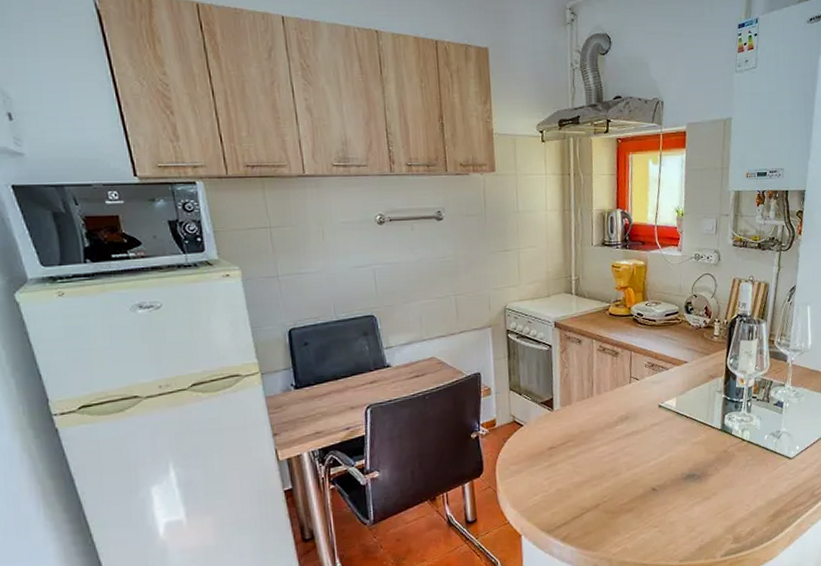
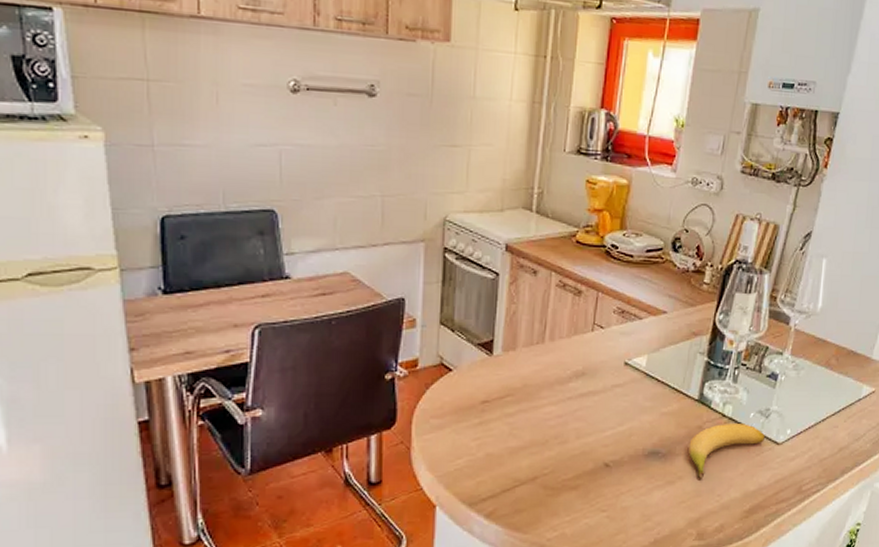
banana: none [718,445,779,494] -> present [689,424,765,479]

